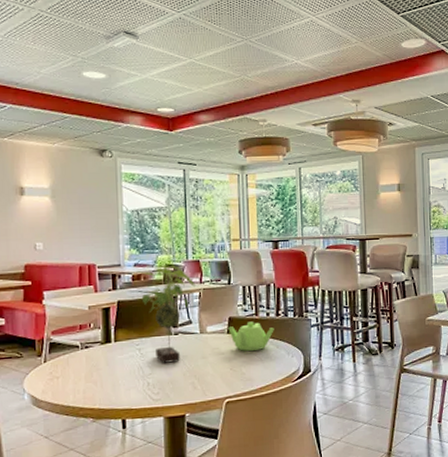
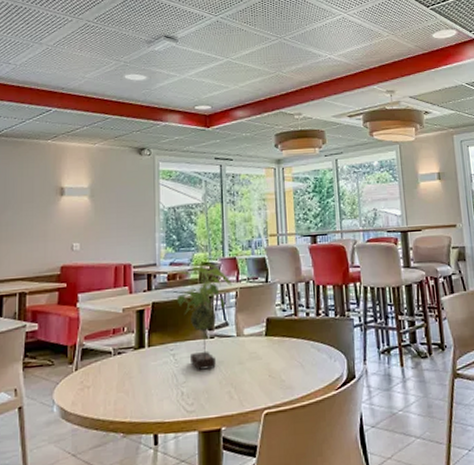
teapot: present [228,321,274,351] -> none [266,322,315,356]

